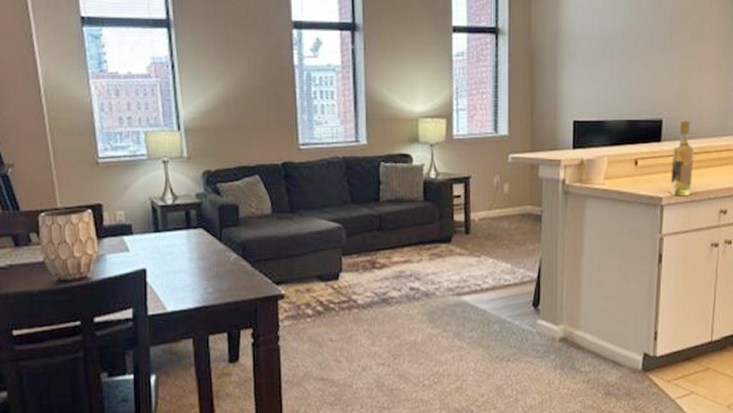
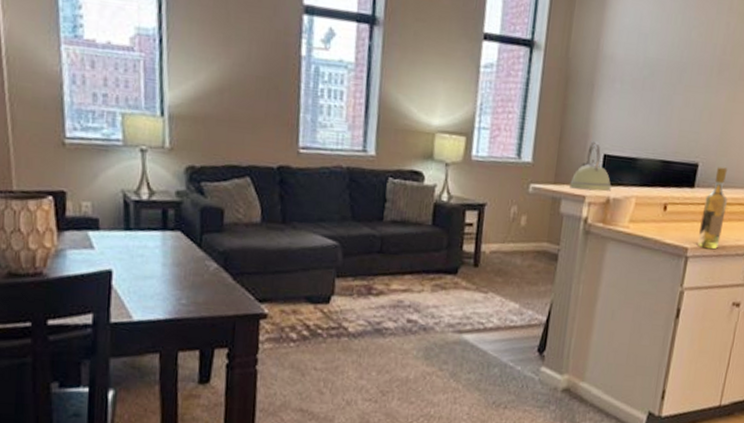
kettle: none [545,110,584,156] -> present [569,141,612,192]

